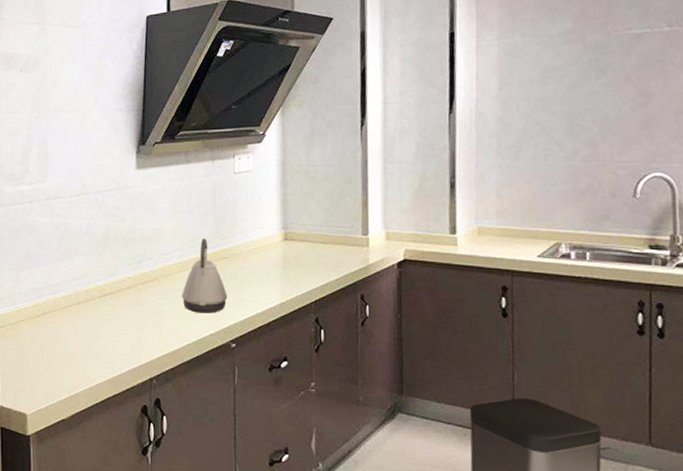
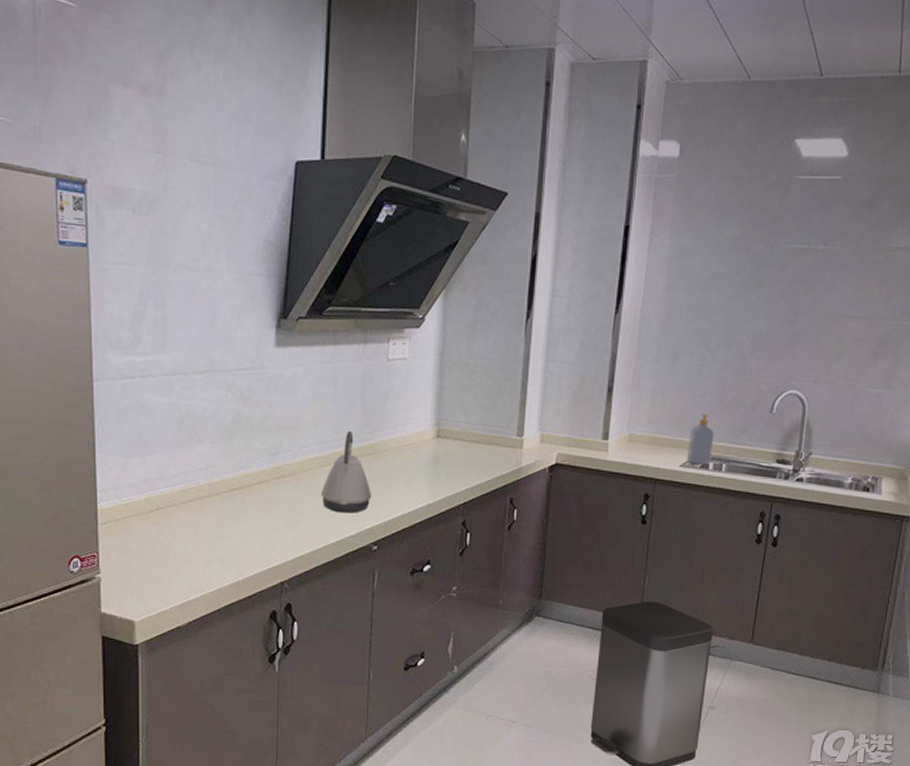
soap bottle: none [544,203,573,254] -> present [687,414,715,465]

